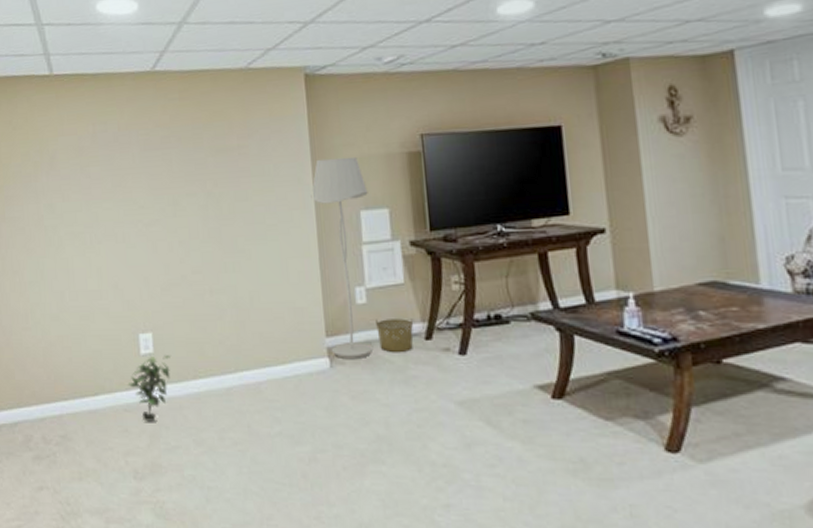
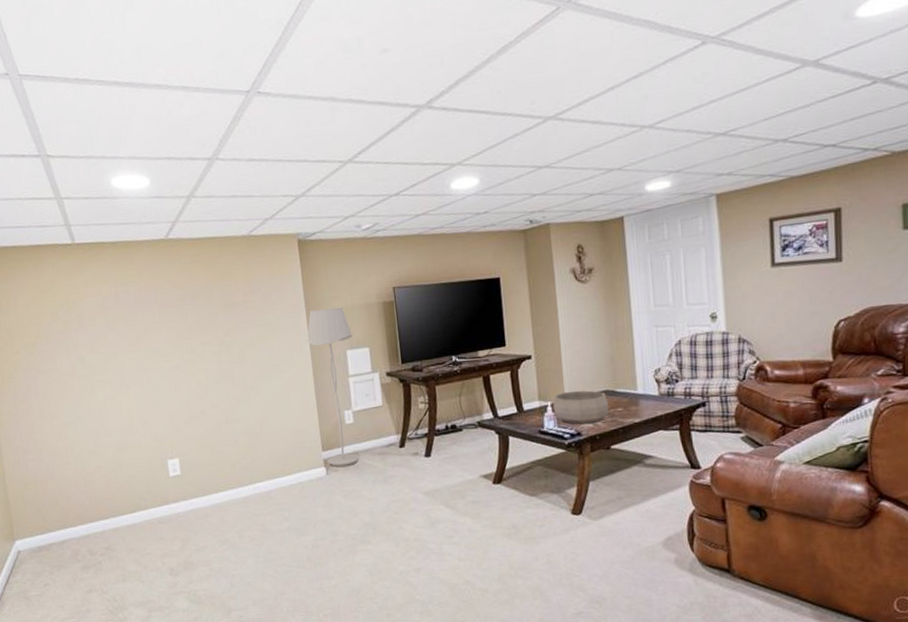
potted plant: present [127,355,172,422] -> none [160,475,197,530]
basket: present [376,318,414,353] -> none [361,432,390,460]
decorative bowl: none [636,279,719,325] -> present [553,390,610,424]

